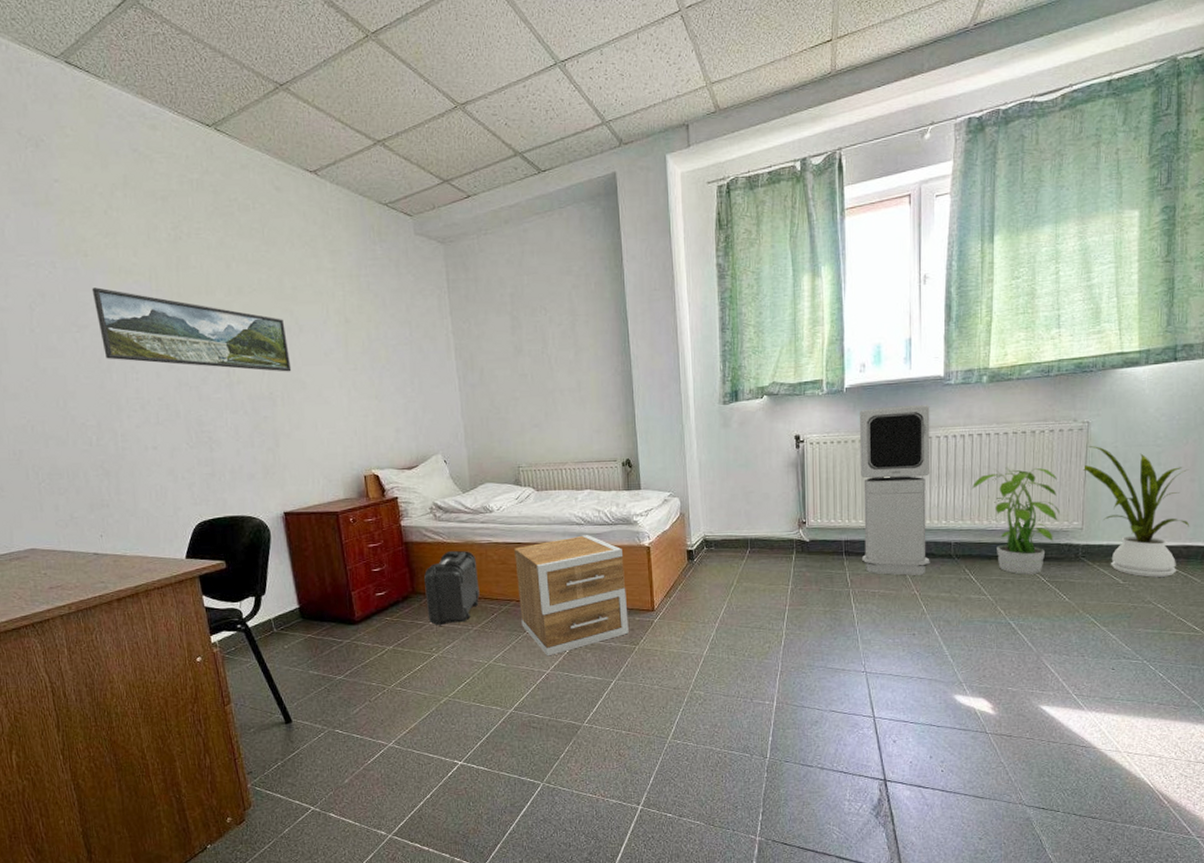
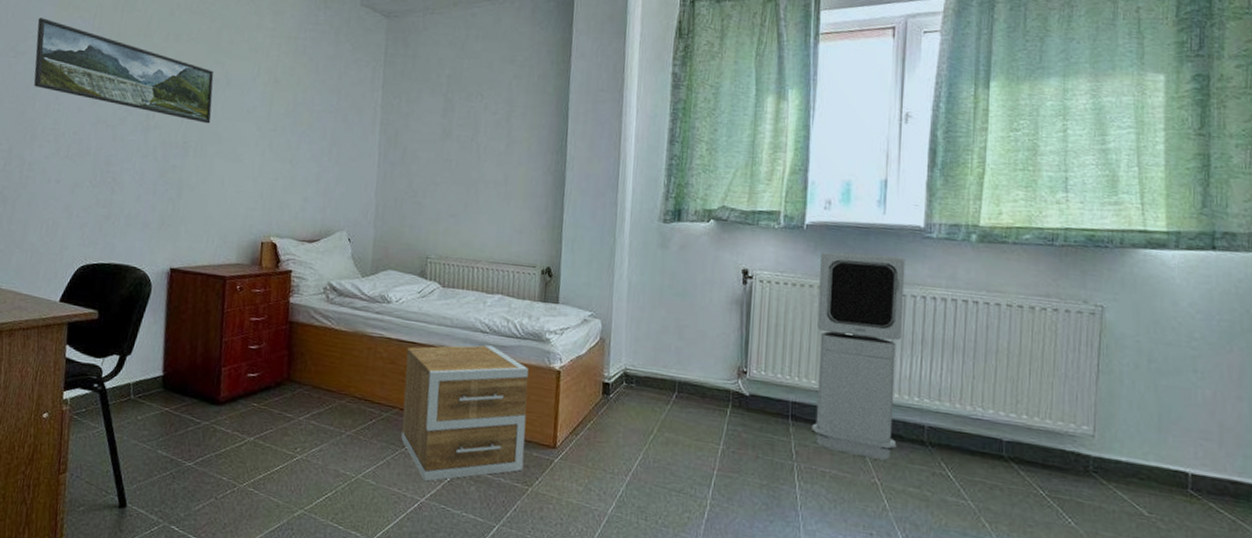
backpack: present [424,550,480,626] -> none [299,338,364,424]
potted plant: present [970,467,1060,575] -> none [951,343,1064,484]
house plant: present [1082,446,1190,577] -> none [1094,335,1238,517]

